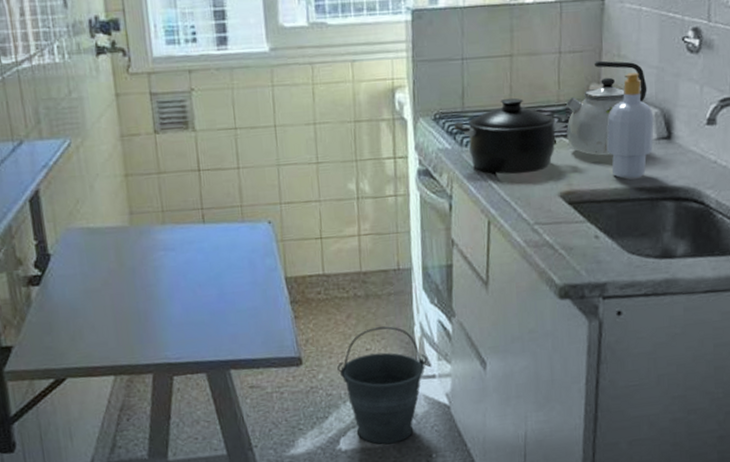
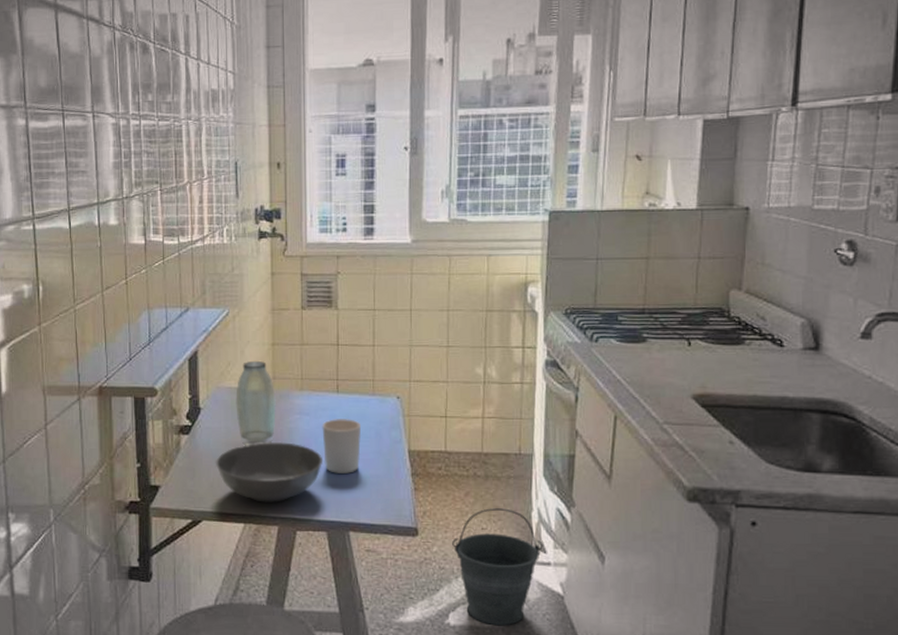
bowl: none [73,282,195,351] -> present [215,441,324,503]
vase: none [89,195,138,292] -> present [236,360,276,446]
mug: none [190,250,235,310] -> present [322,419,361,473]
saucepan: present [453,97,570,175] -> none [584,298,707,373]
kettle: present [565,60,647,156] -> none [703,268,794,362]
soap bottle: present [606,72,654,179] -> none [746,281,800,386]

